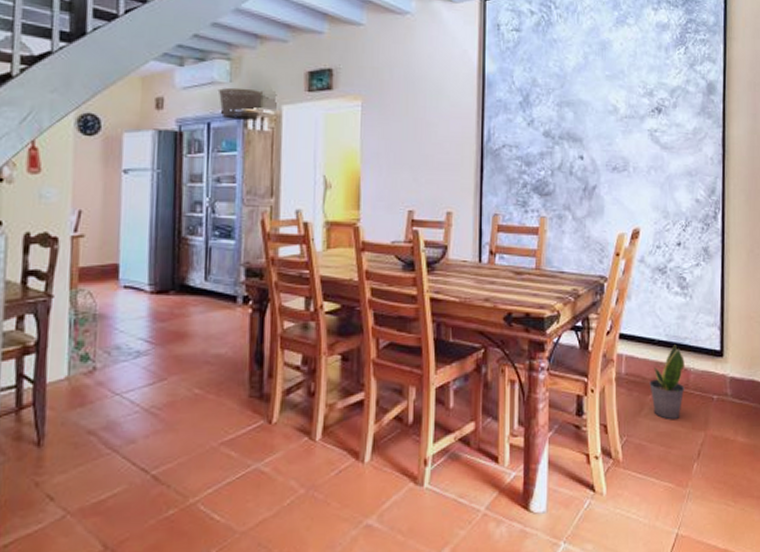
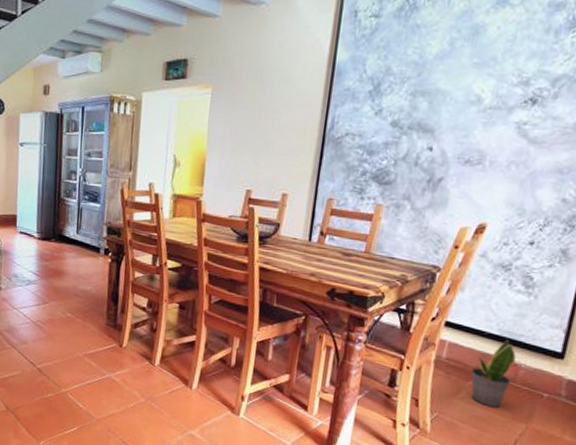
basket: present [217,87,264,120] -> none [91,76,128,105]

